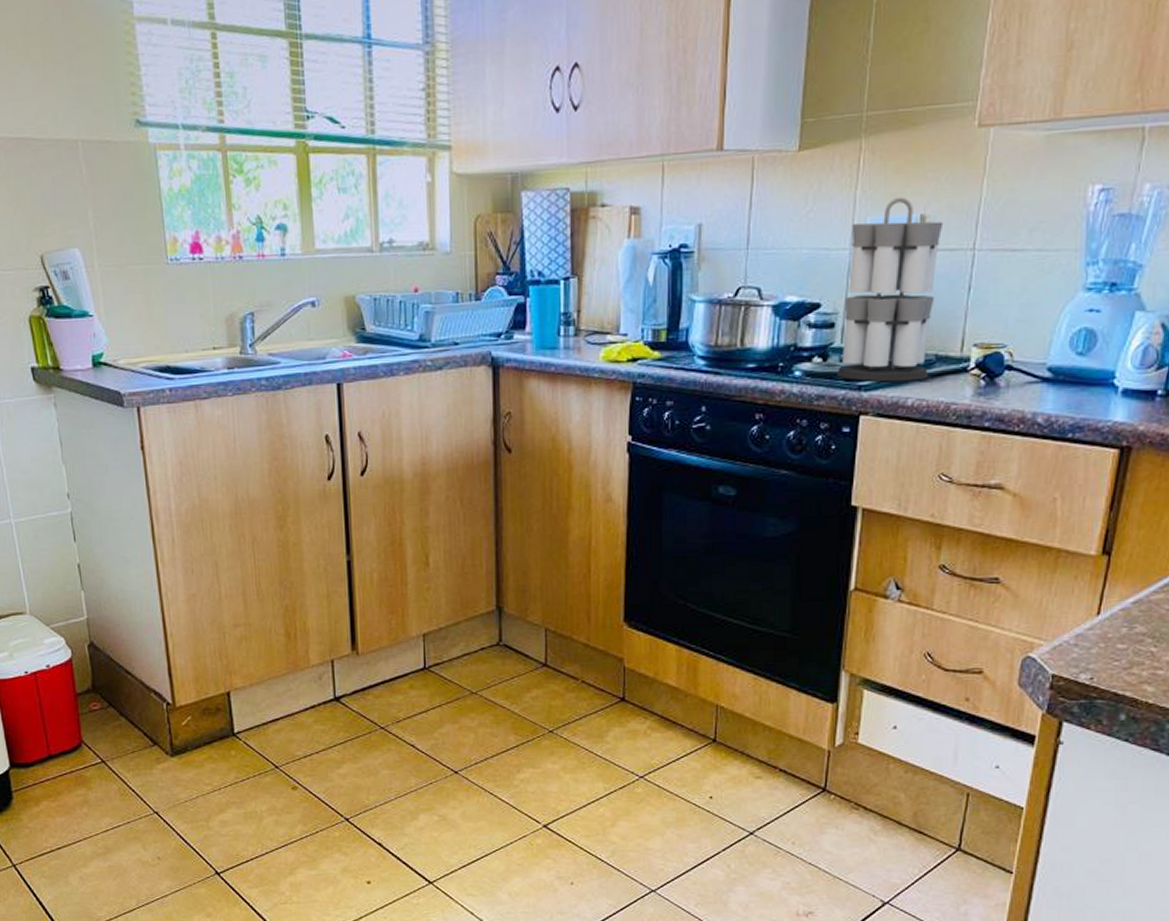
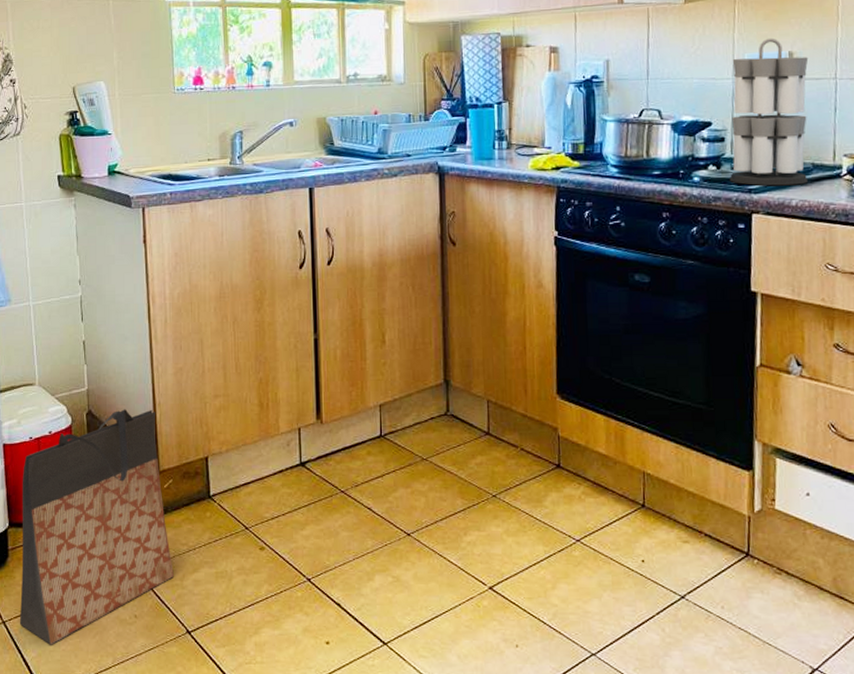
bag: none [20,640,198,888] -> present [19,409,174,645]

